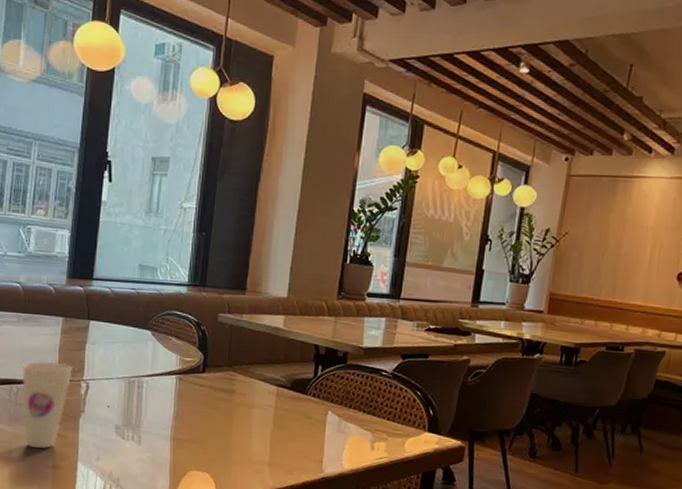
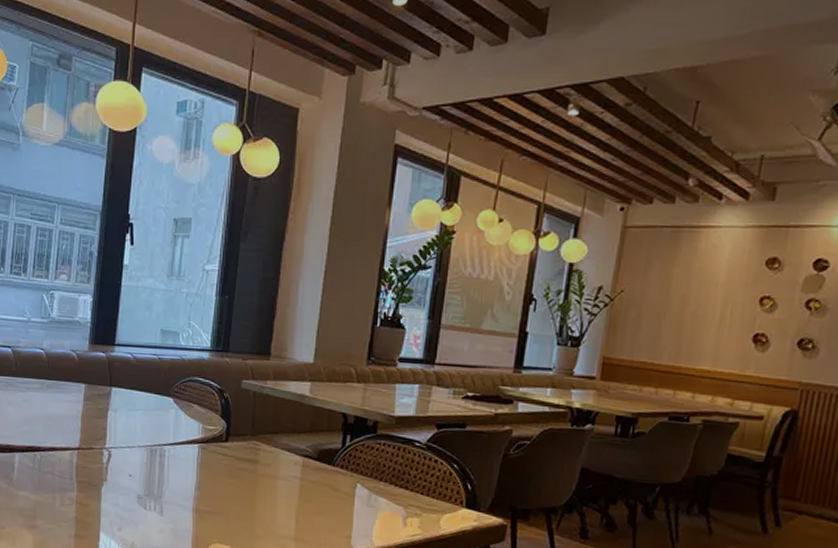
cup: present [22,360,72,449] -> none [45,428,95,517]

